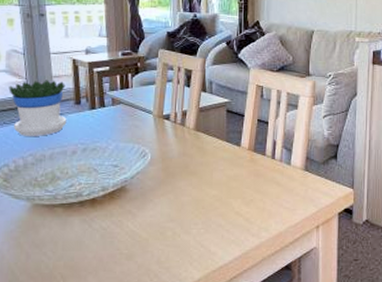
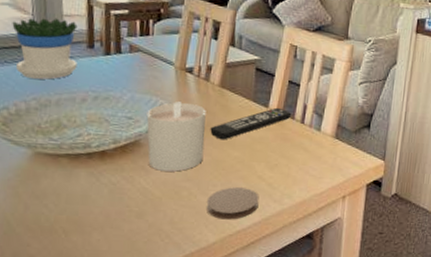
candle: none [130,146,185,213] -> present [146,100,206,172]
remote control: none [189,145,263,180] -> present [210,107,292,140]
coaster: none [189,224,238,256] -> present [206,187,259,220]

